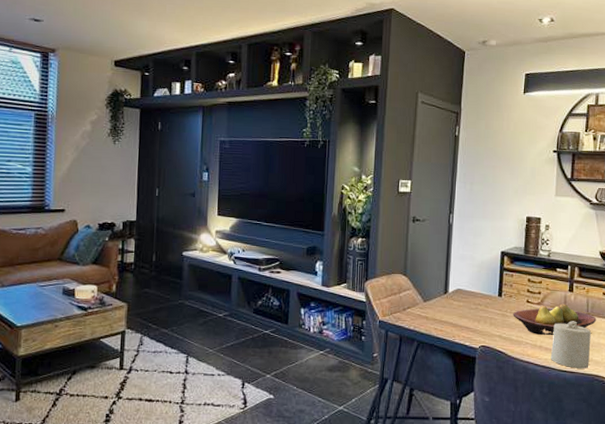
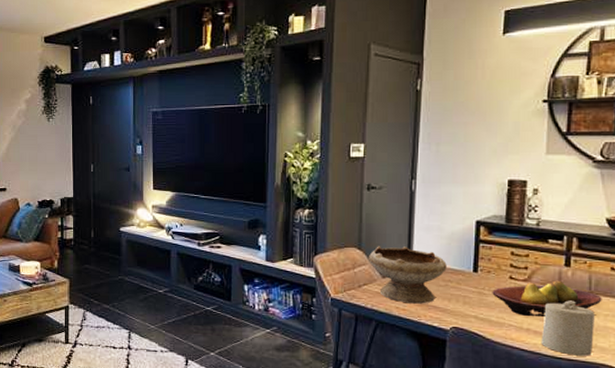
bowl: none [412,273,477,325] -> present [368,246,447,304]

